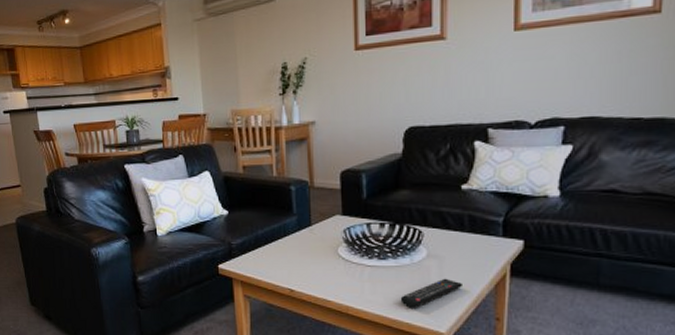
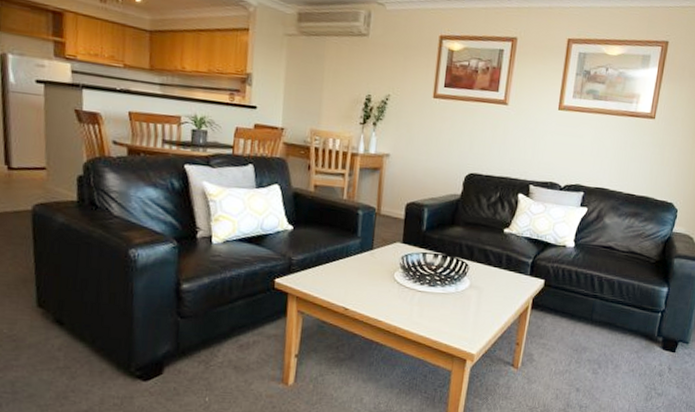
remote control: present [400,278,462,308] -> none [442,306,494,332]

